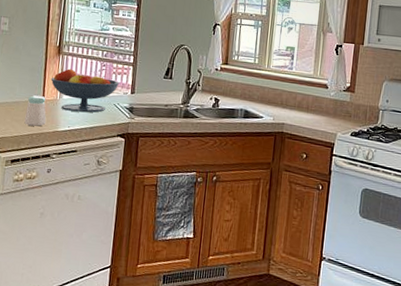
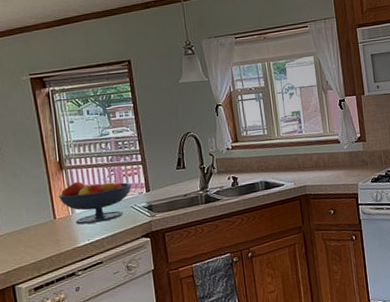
salt shaker: present [24,95,47,126] -> none [37,216,64,249]

